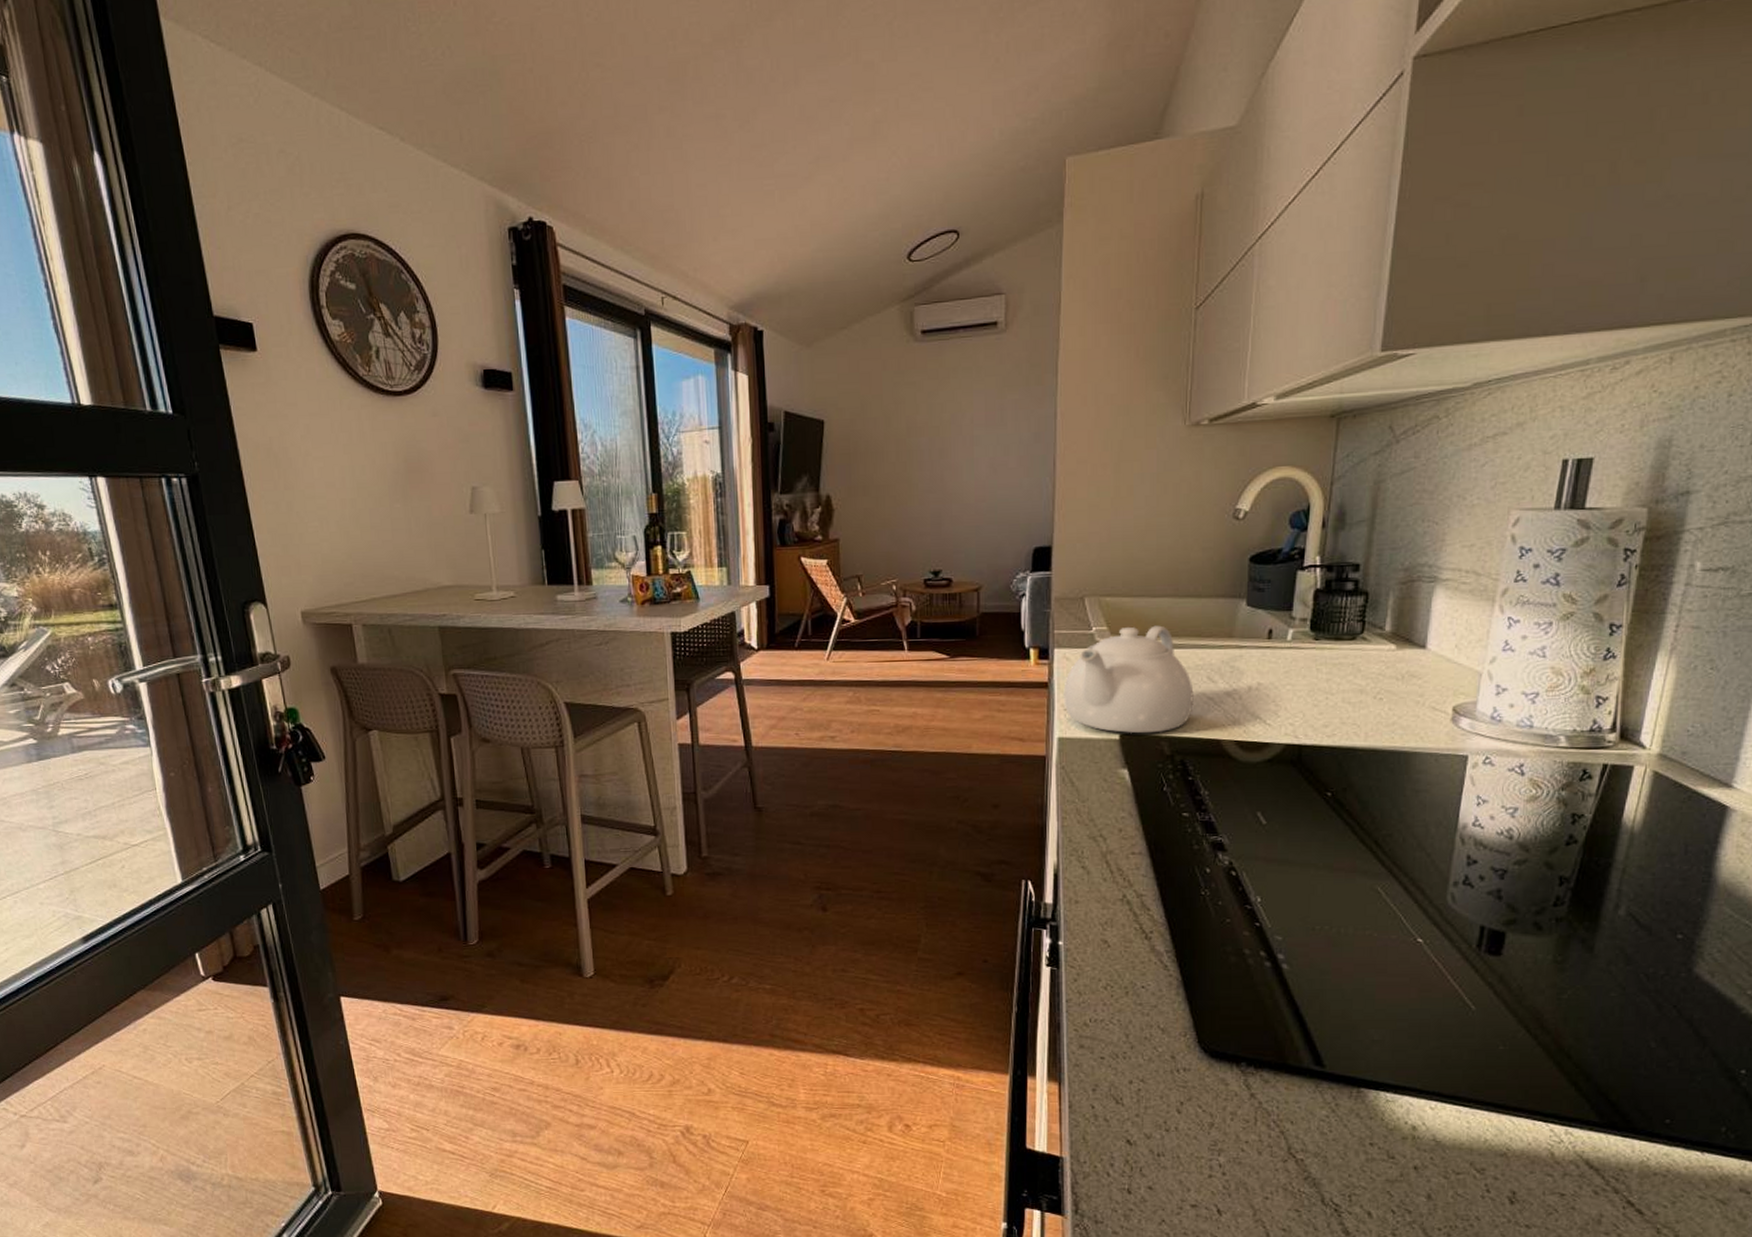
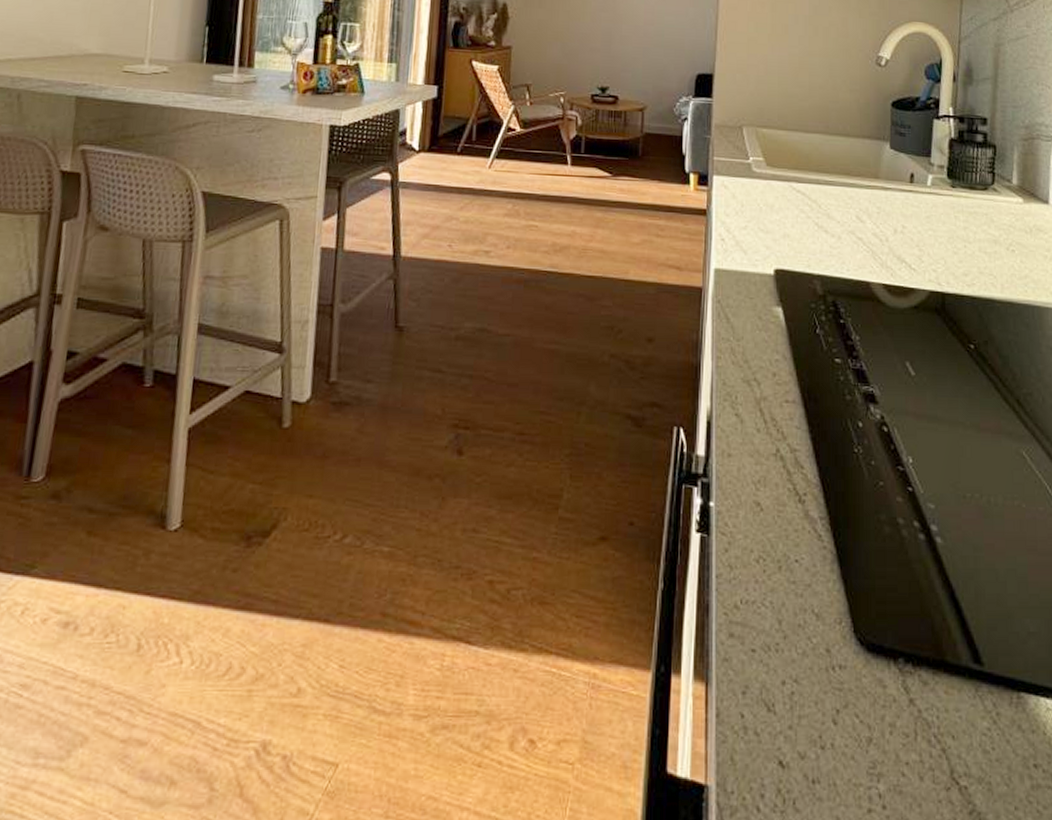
teapot: present [1063,625,1194,734] -> none [721,159,844,271]

